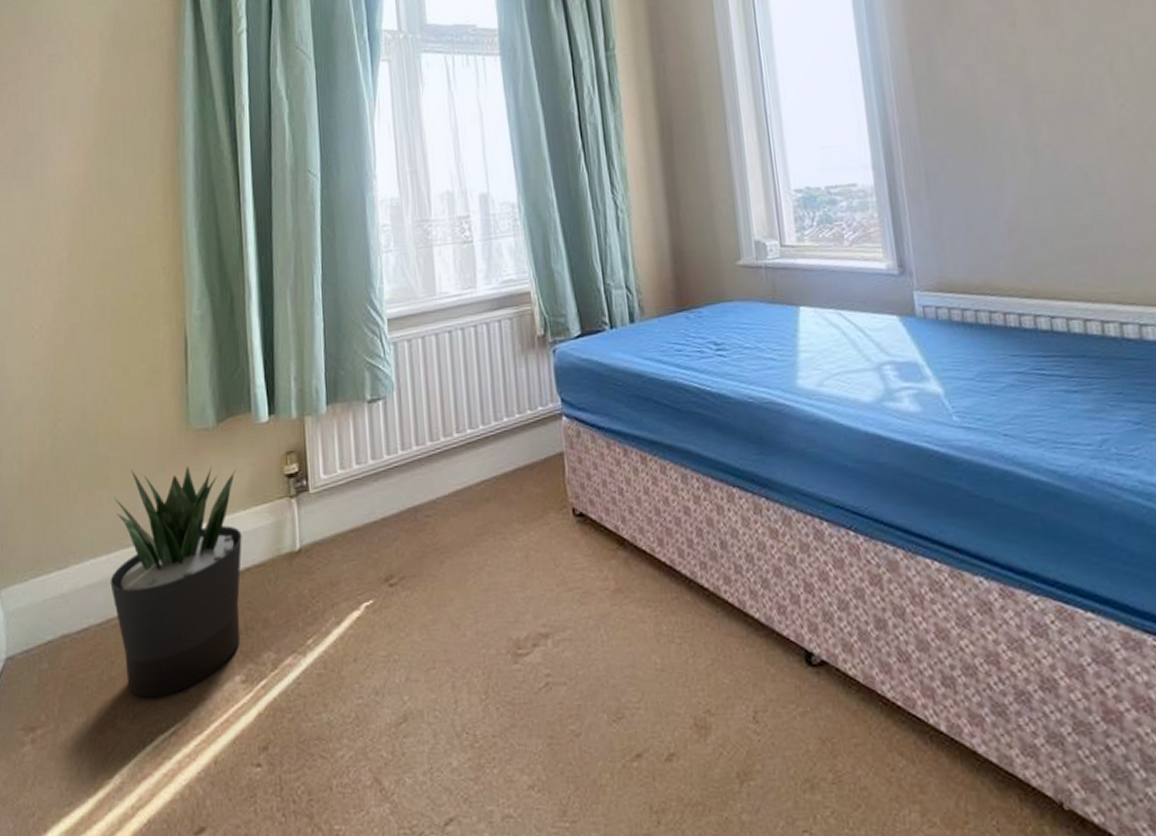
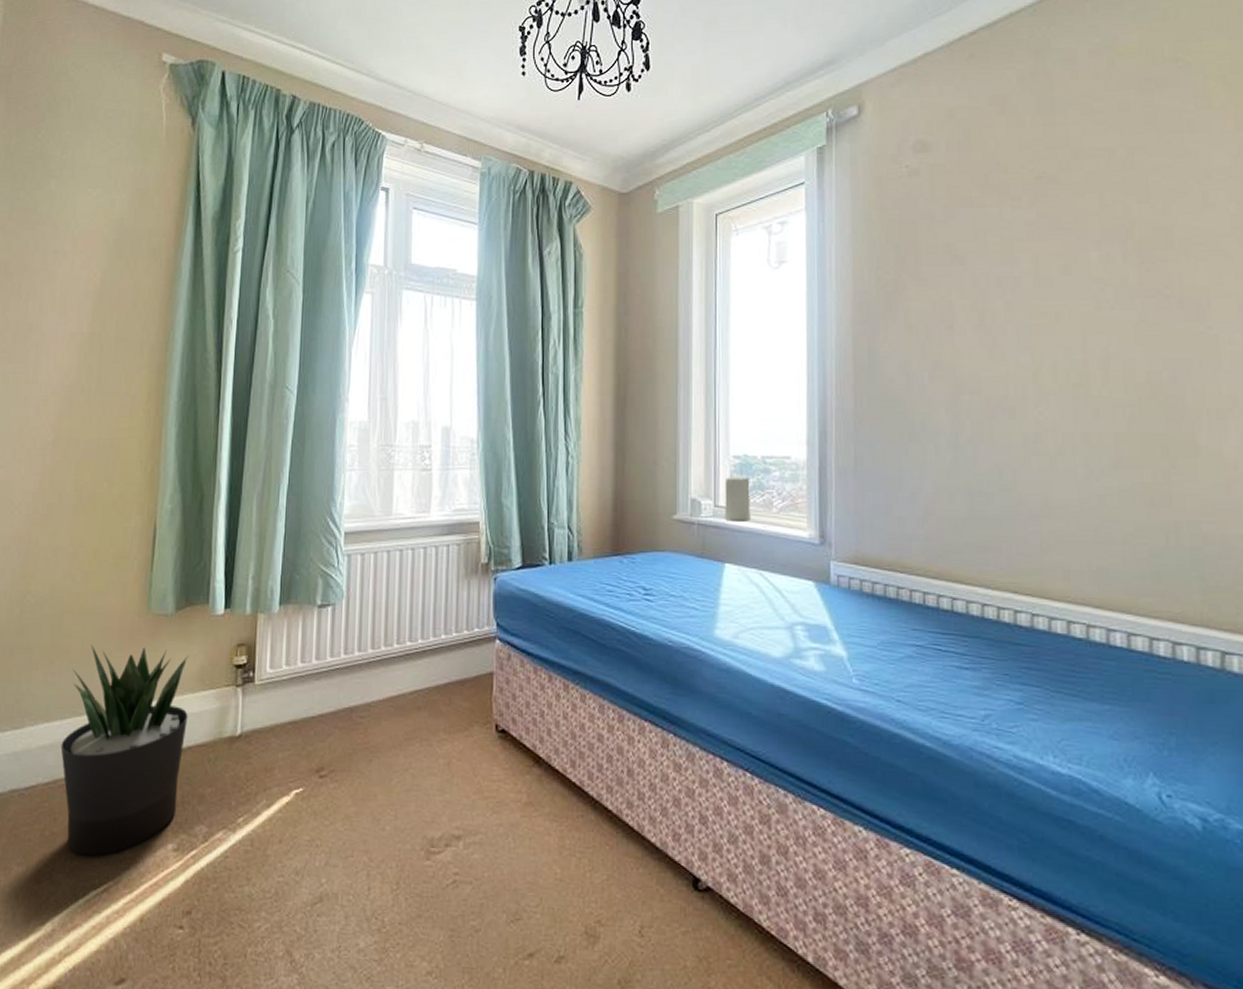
candle: none [788,211,822,262] -> present [724,476,751,523]

